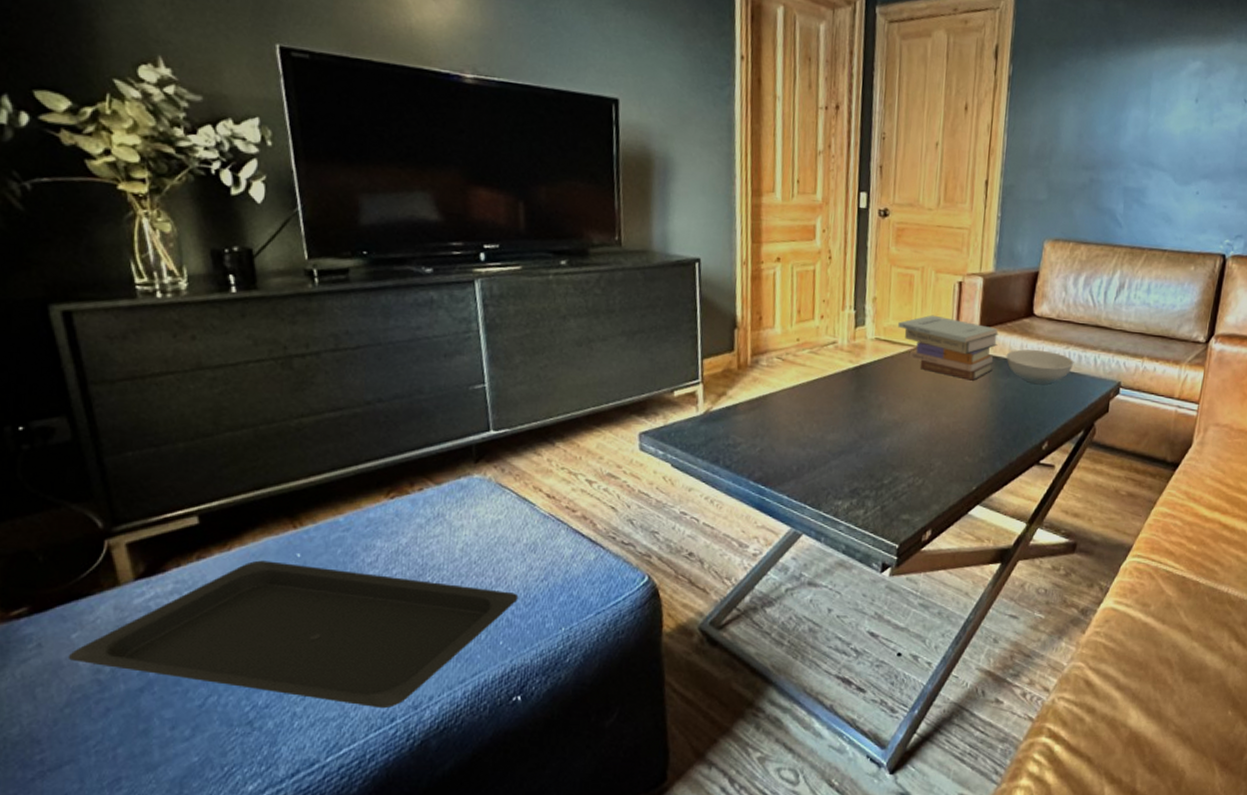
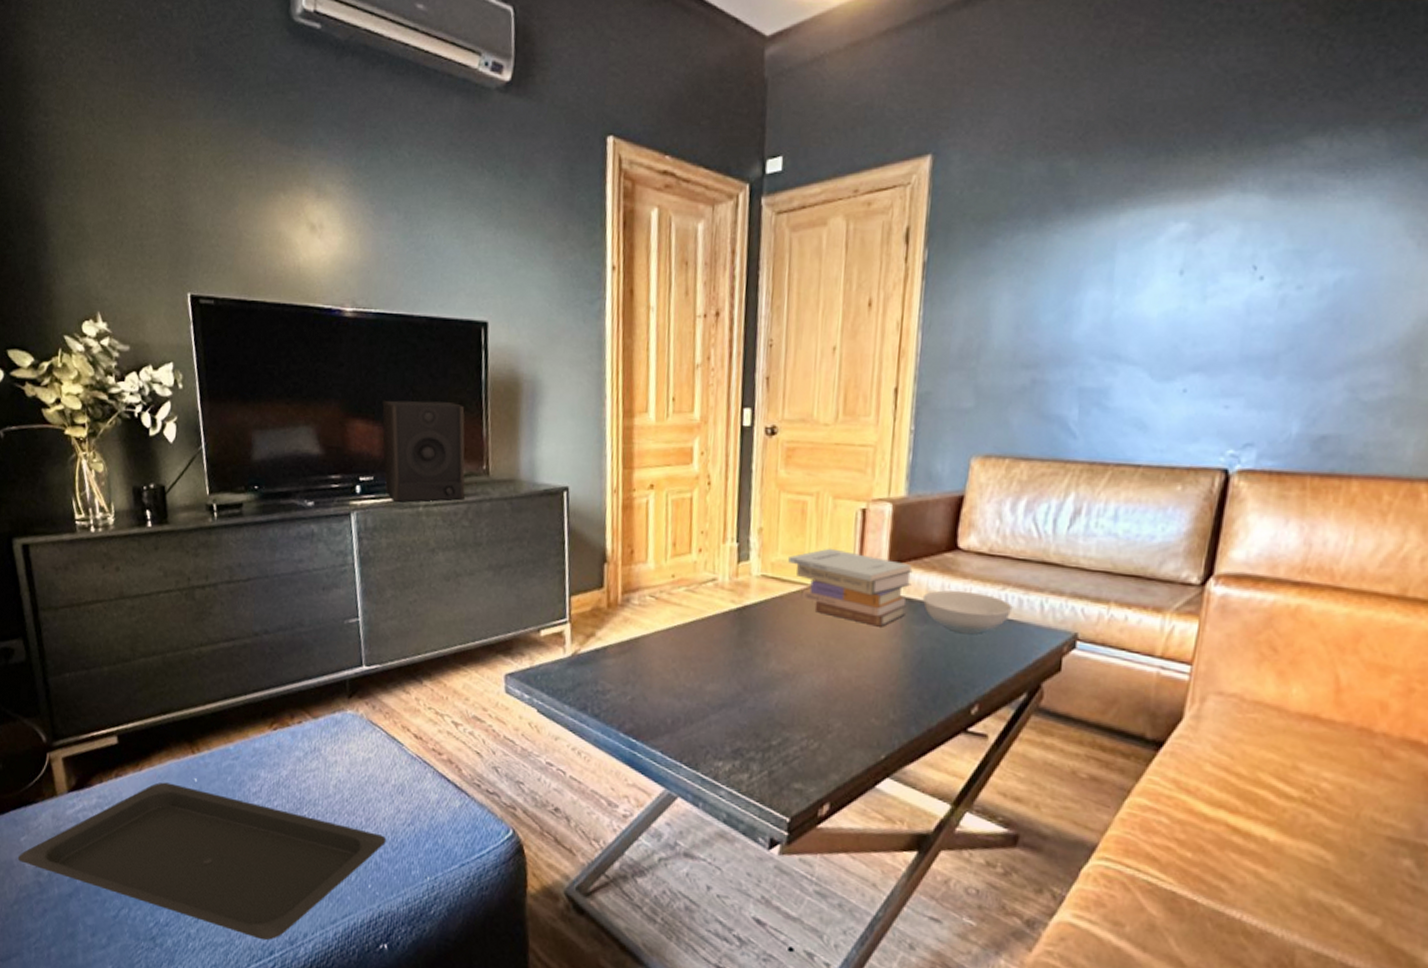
studio monitor: none [507,170,597,271] -> present [382,400,465,503]

